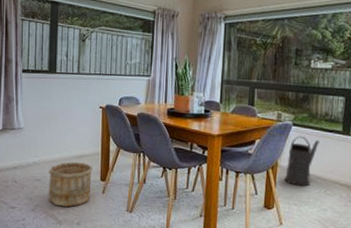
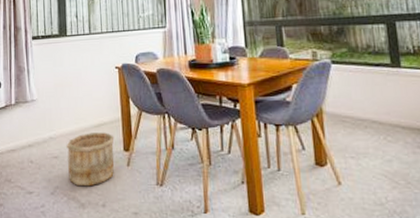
watering can: present [285,135,320,186] -> none [332,74,367,134]

